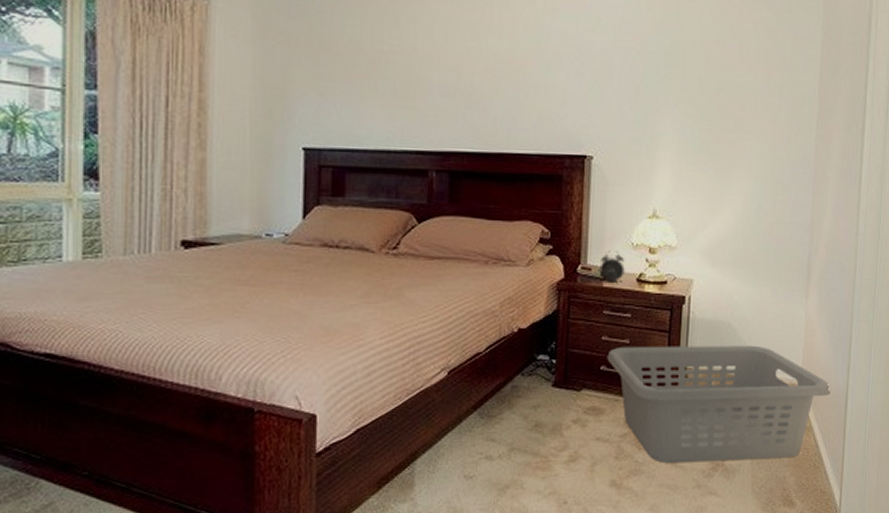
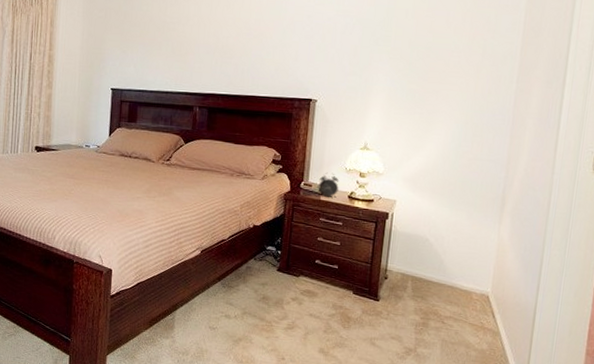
laundry basket: present [607,345,831,463] -> none [321,247,519,355]

